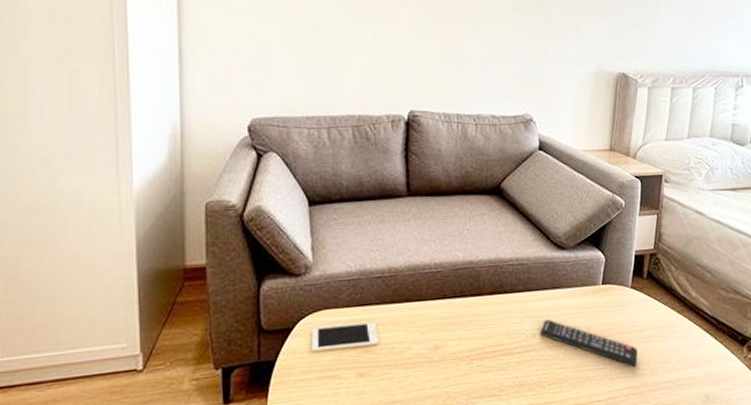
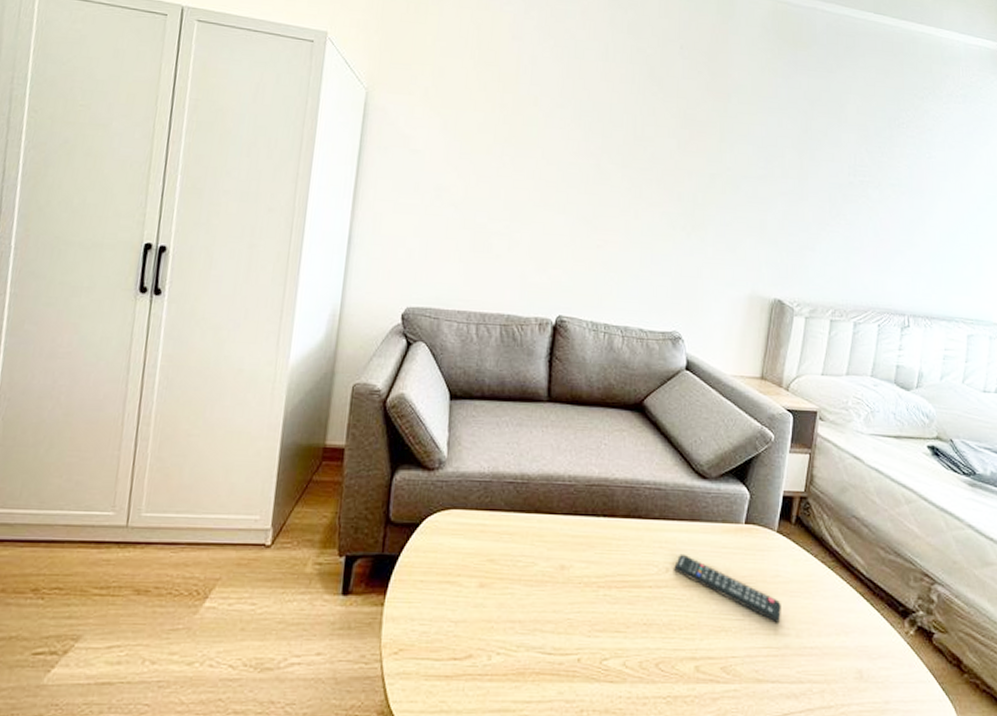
cell phone: present [311,321,378,352] -> none [435,527,504,555]

